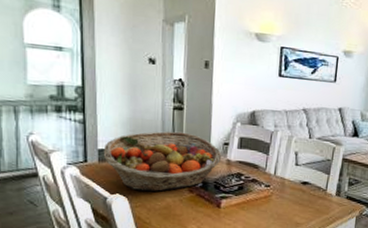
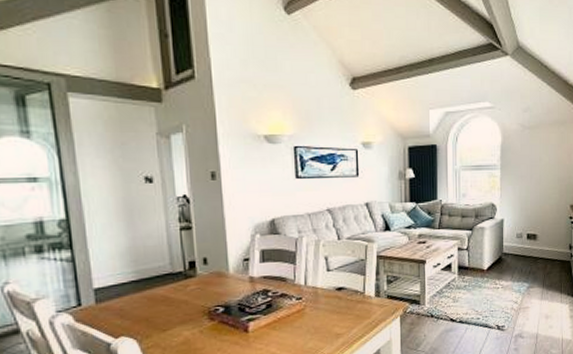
fruit basket: present [103,131,222,192] -> none [100,253,243,329]

